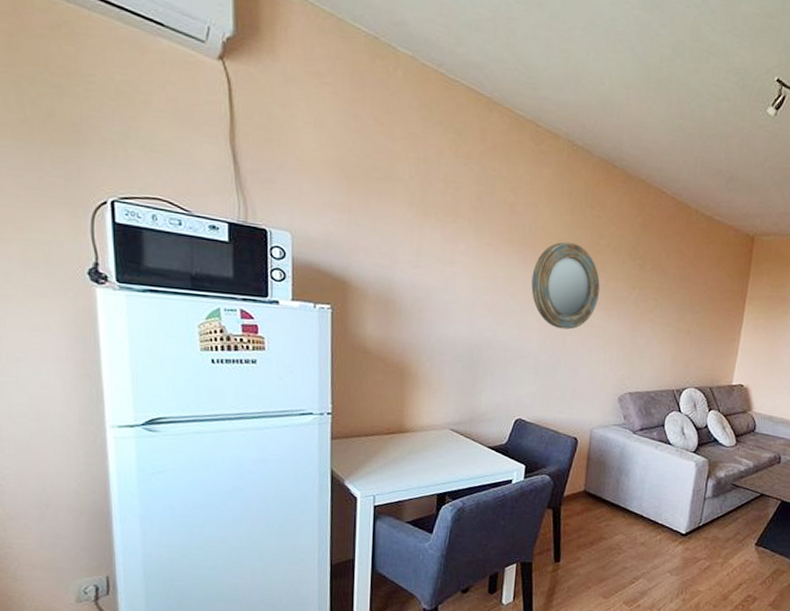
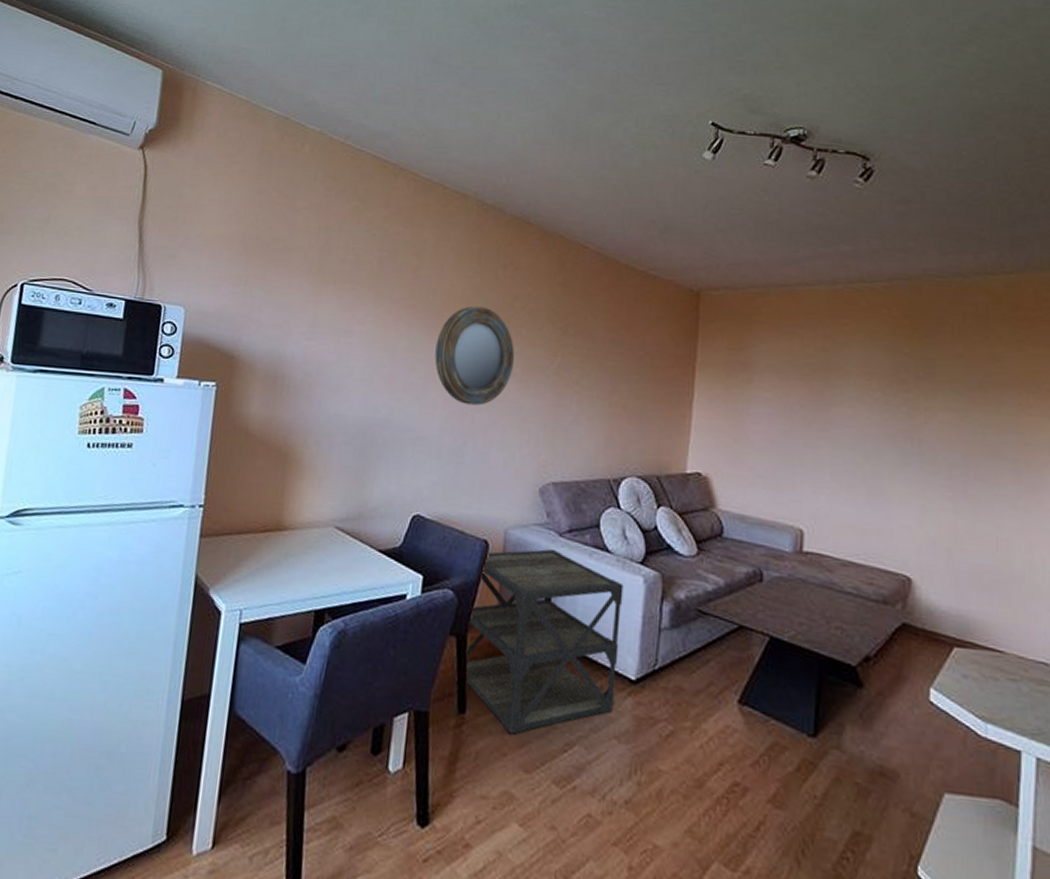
side table: none [550,443,680,574] -> present [453,549,624,735]

